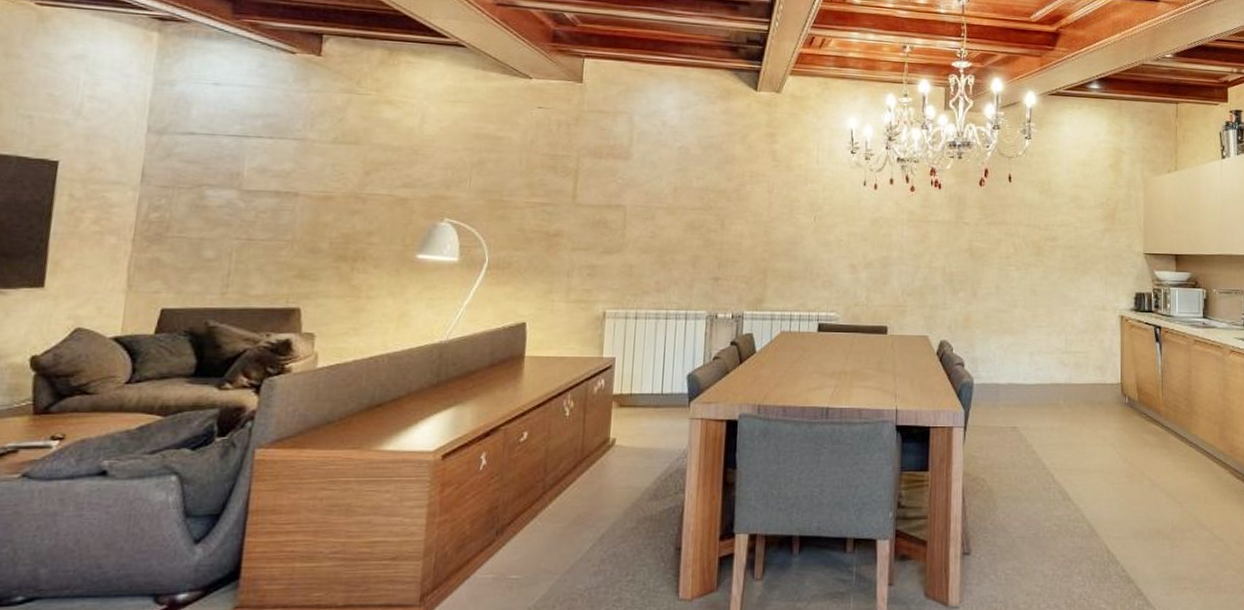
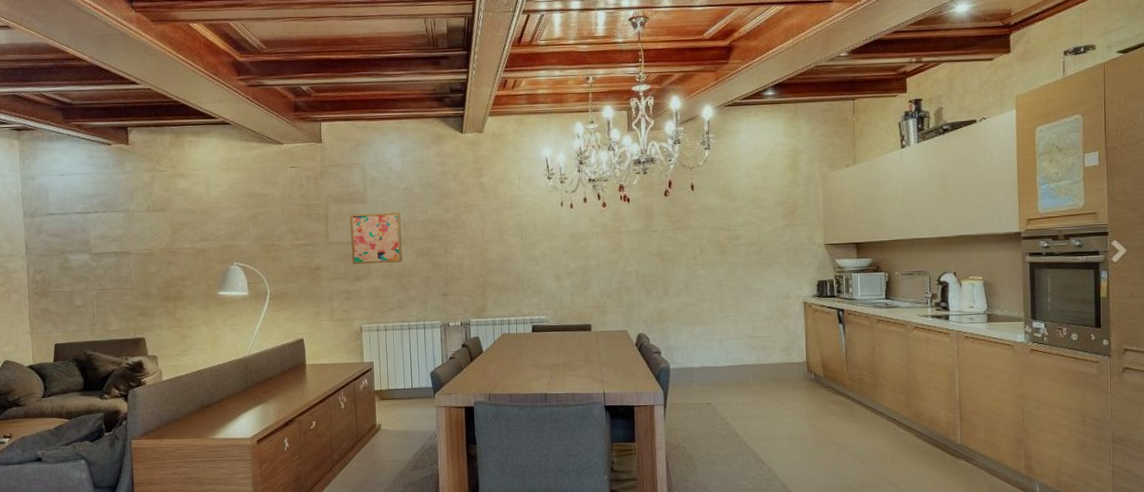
wall art: none [602,172,671,235] -> present [349,212,402,264]

